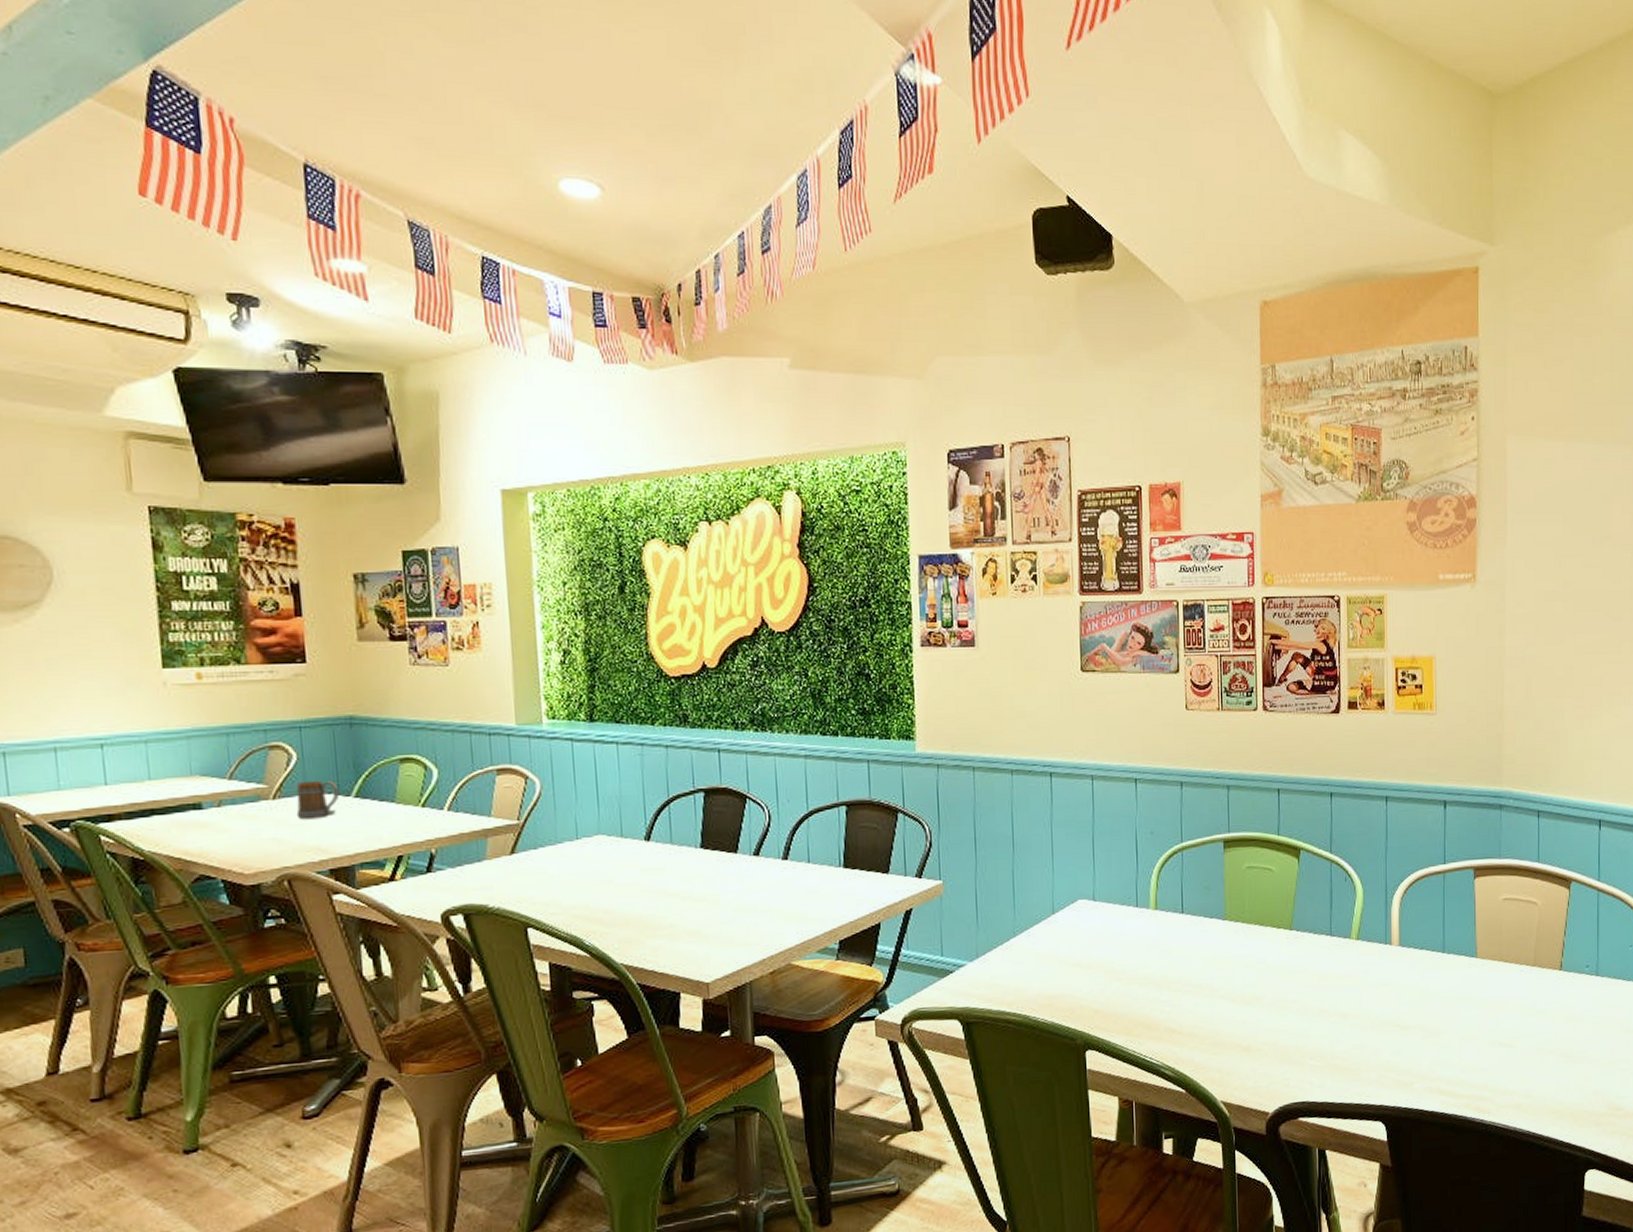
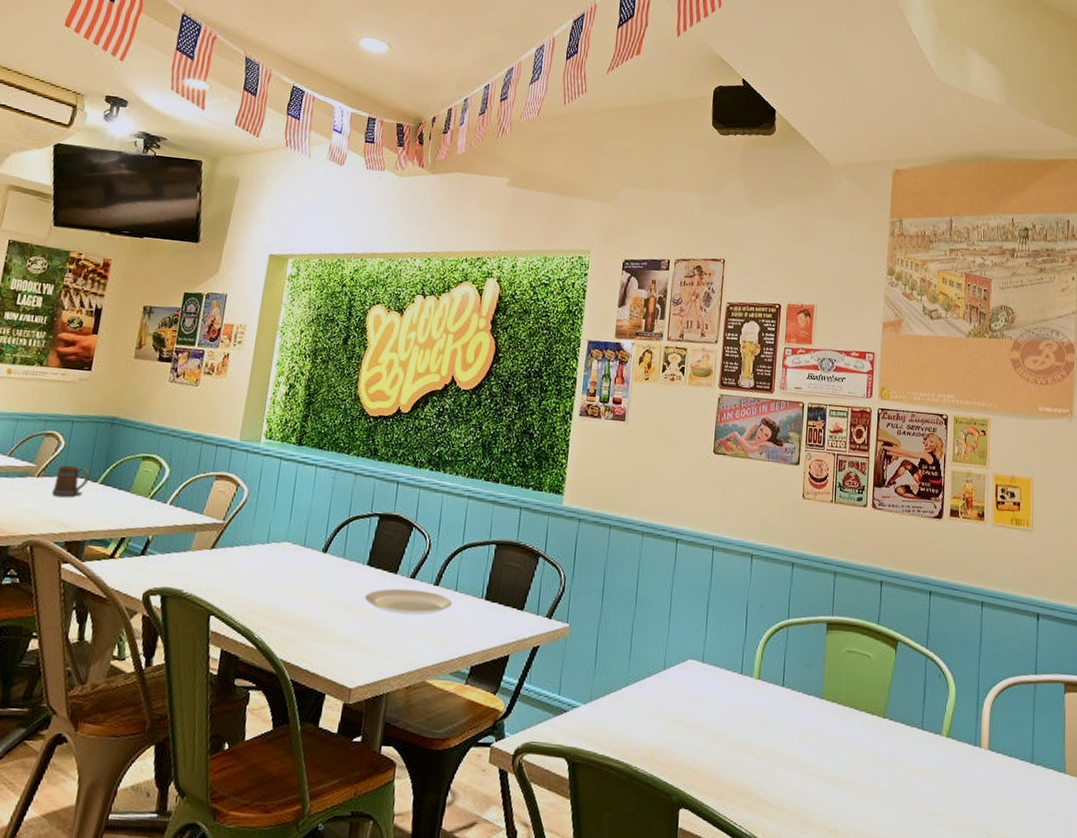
plate: none [704,867,808,898] -> present [364,588,453,616]

